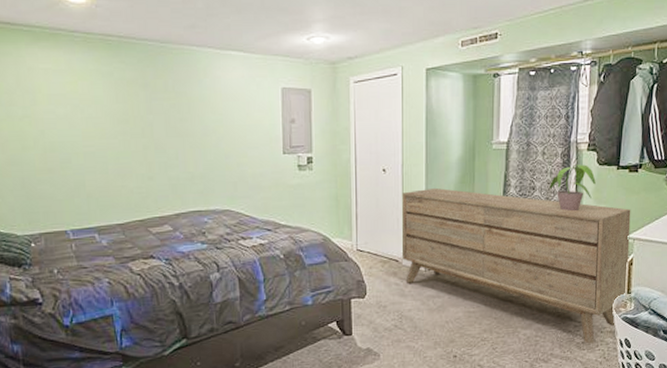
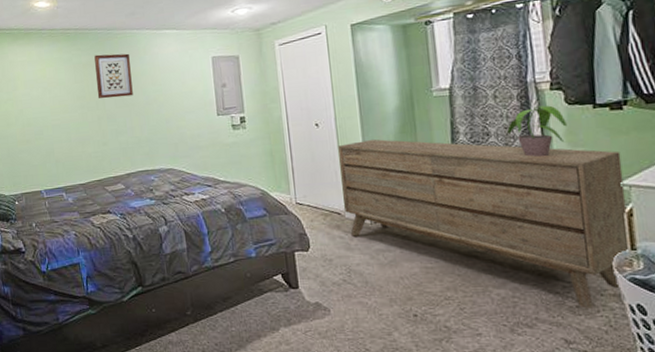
wall art: none [142,71,188,125] -> present [94,53,133,99]

